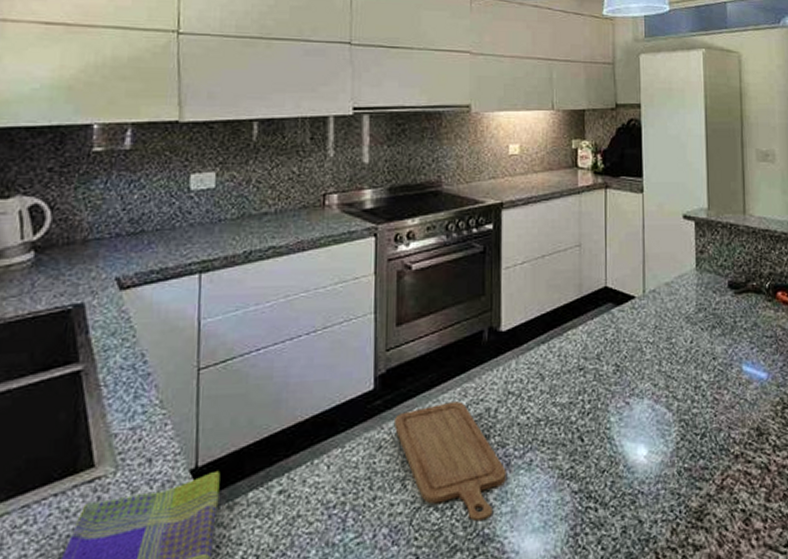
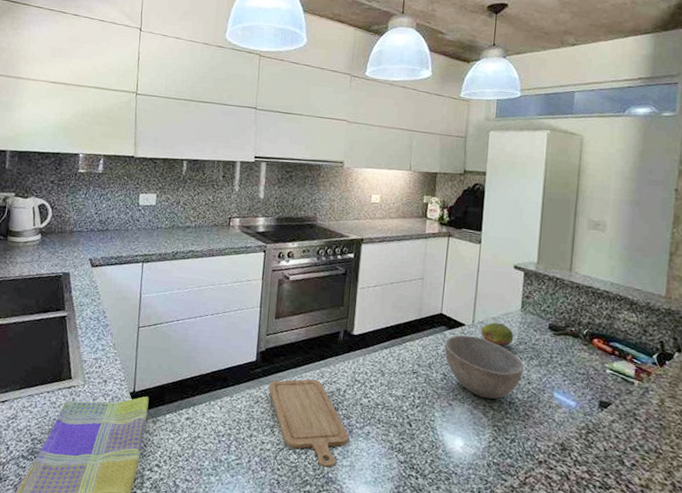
bowl: none [613,309,706,388] -> present [444,335,524,400]
fruit: none [654,289,692,319] -> present [481,322,514,347]

